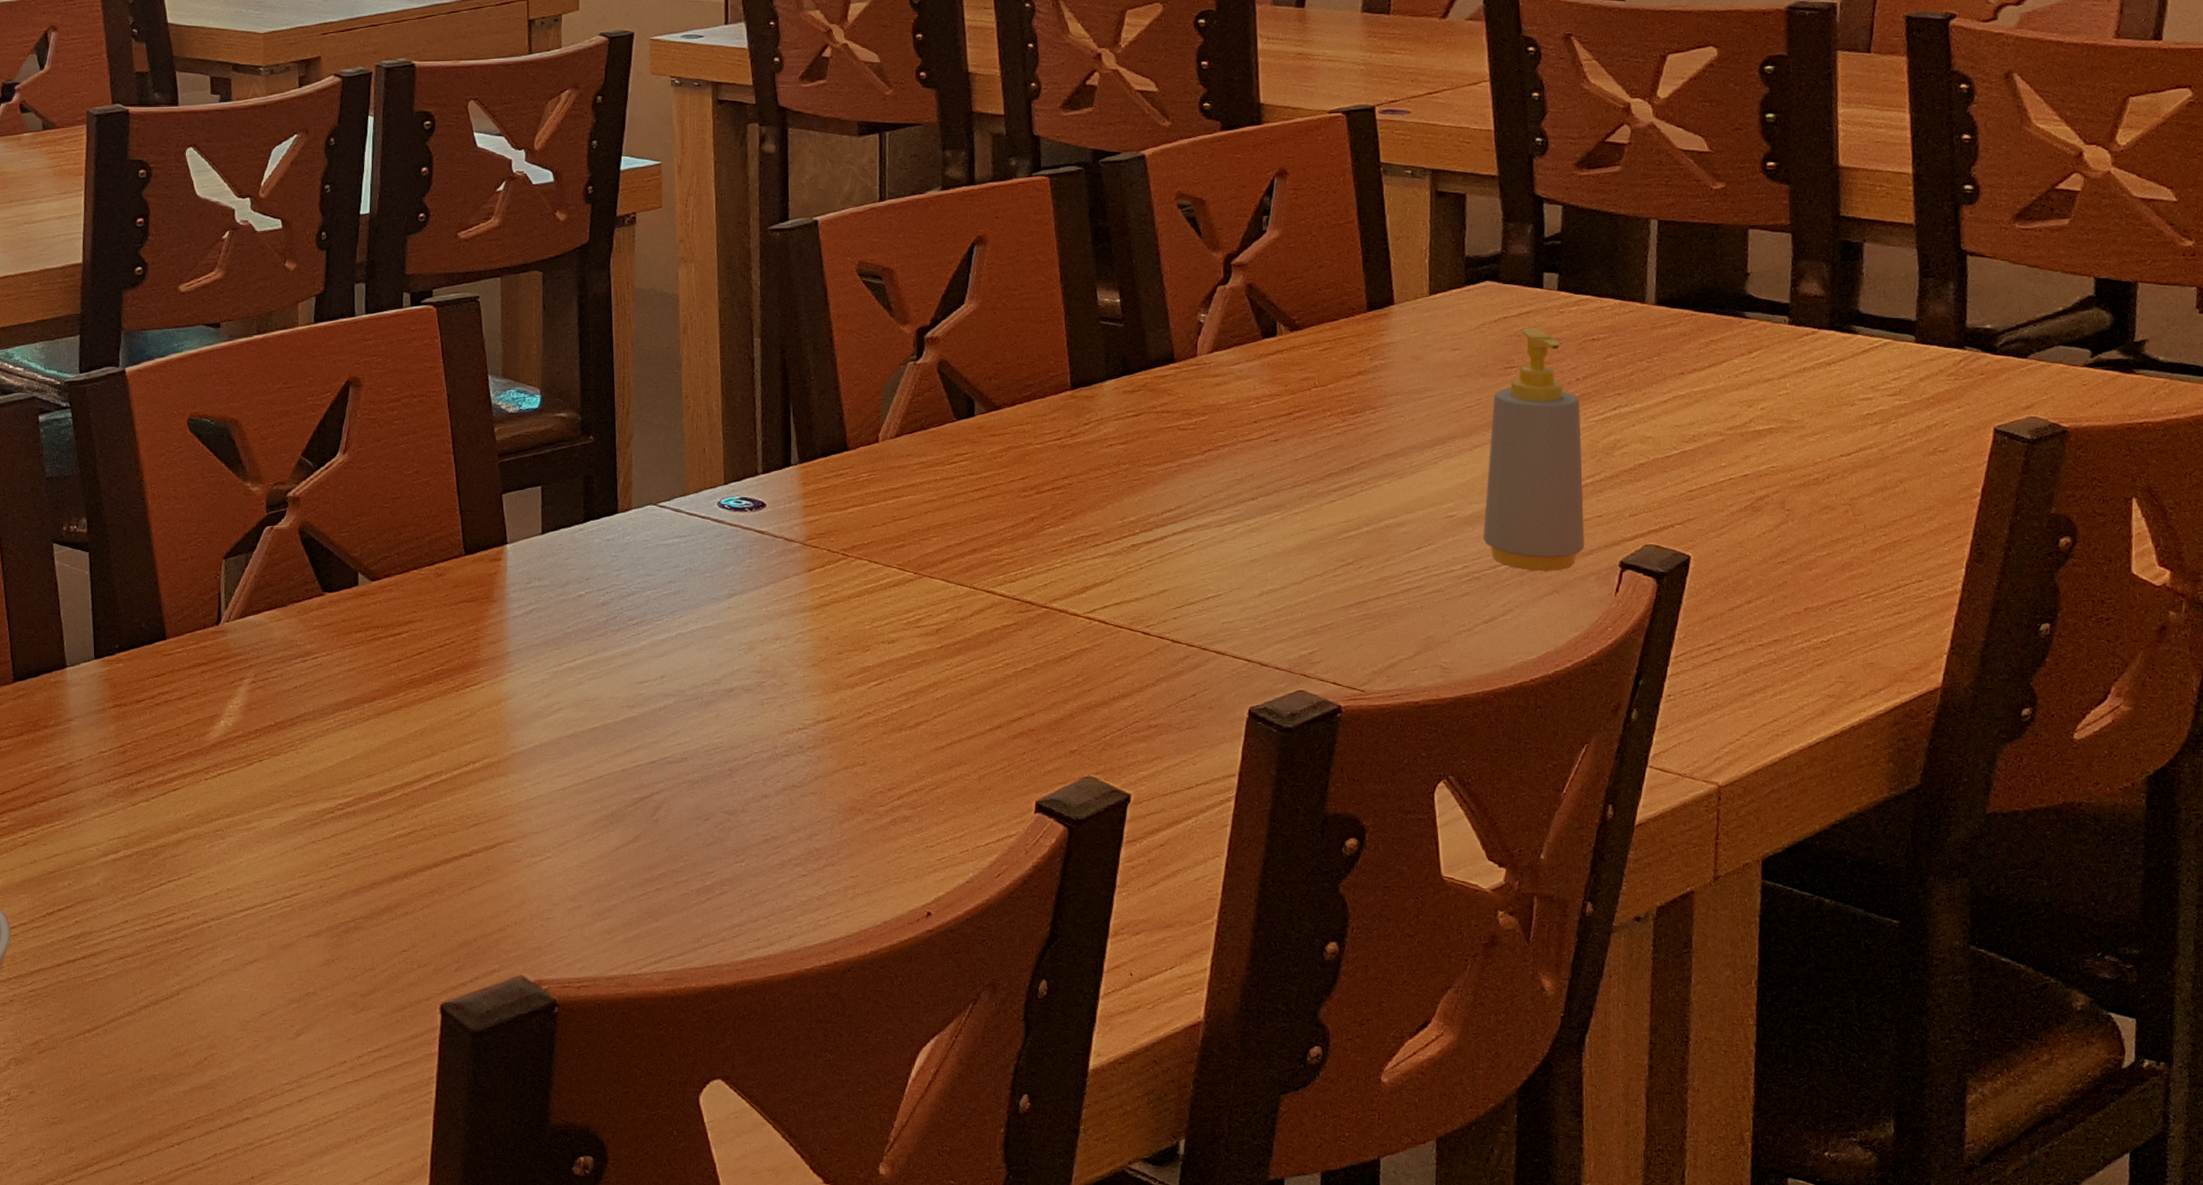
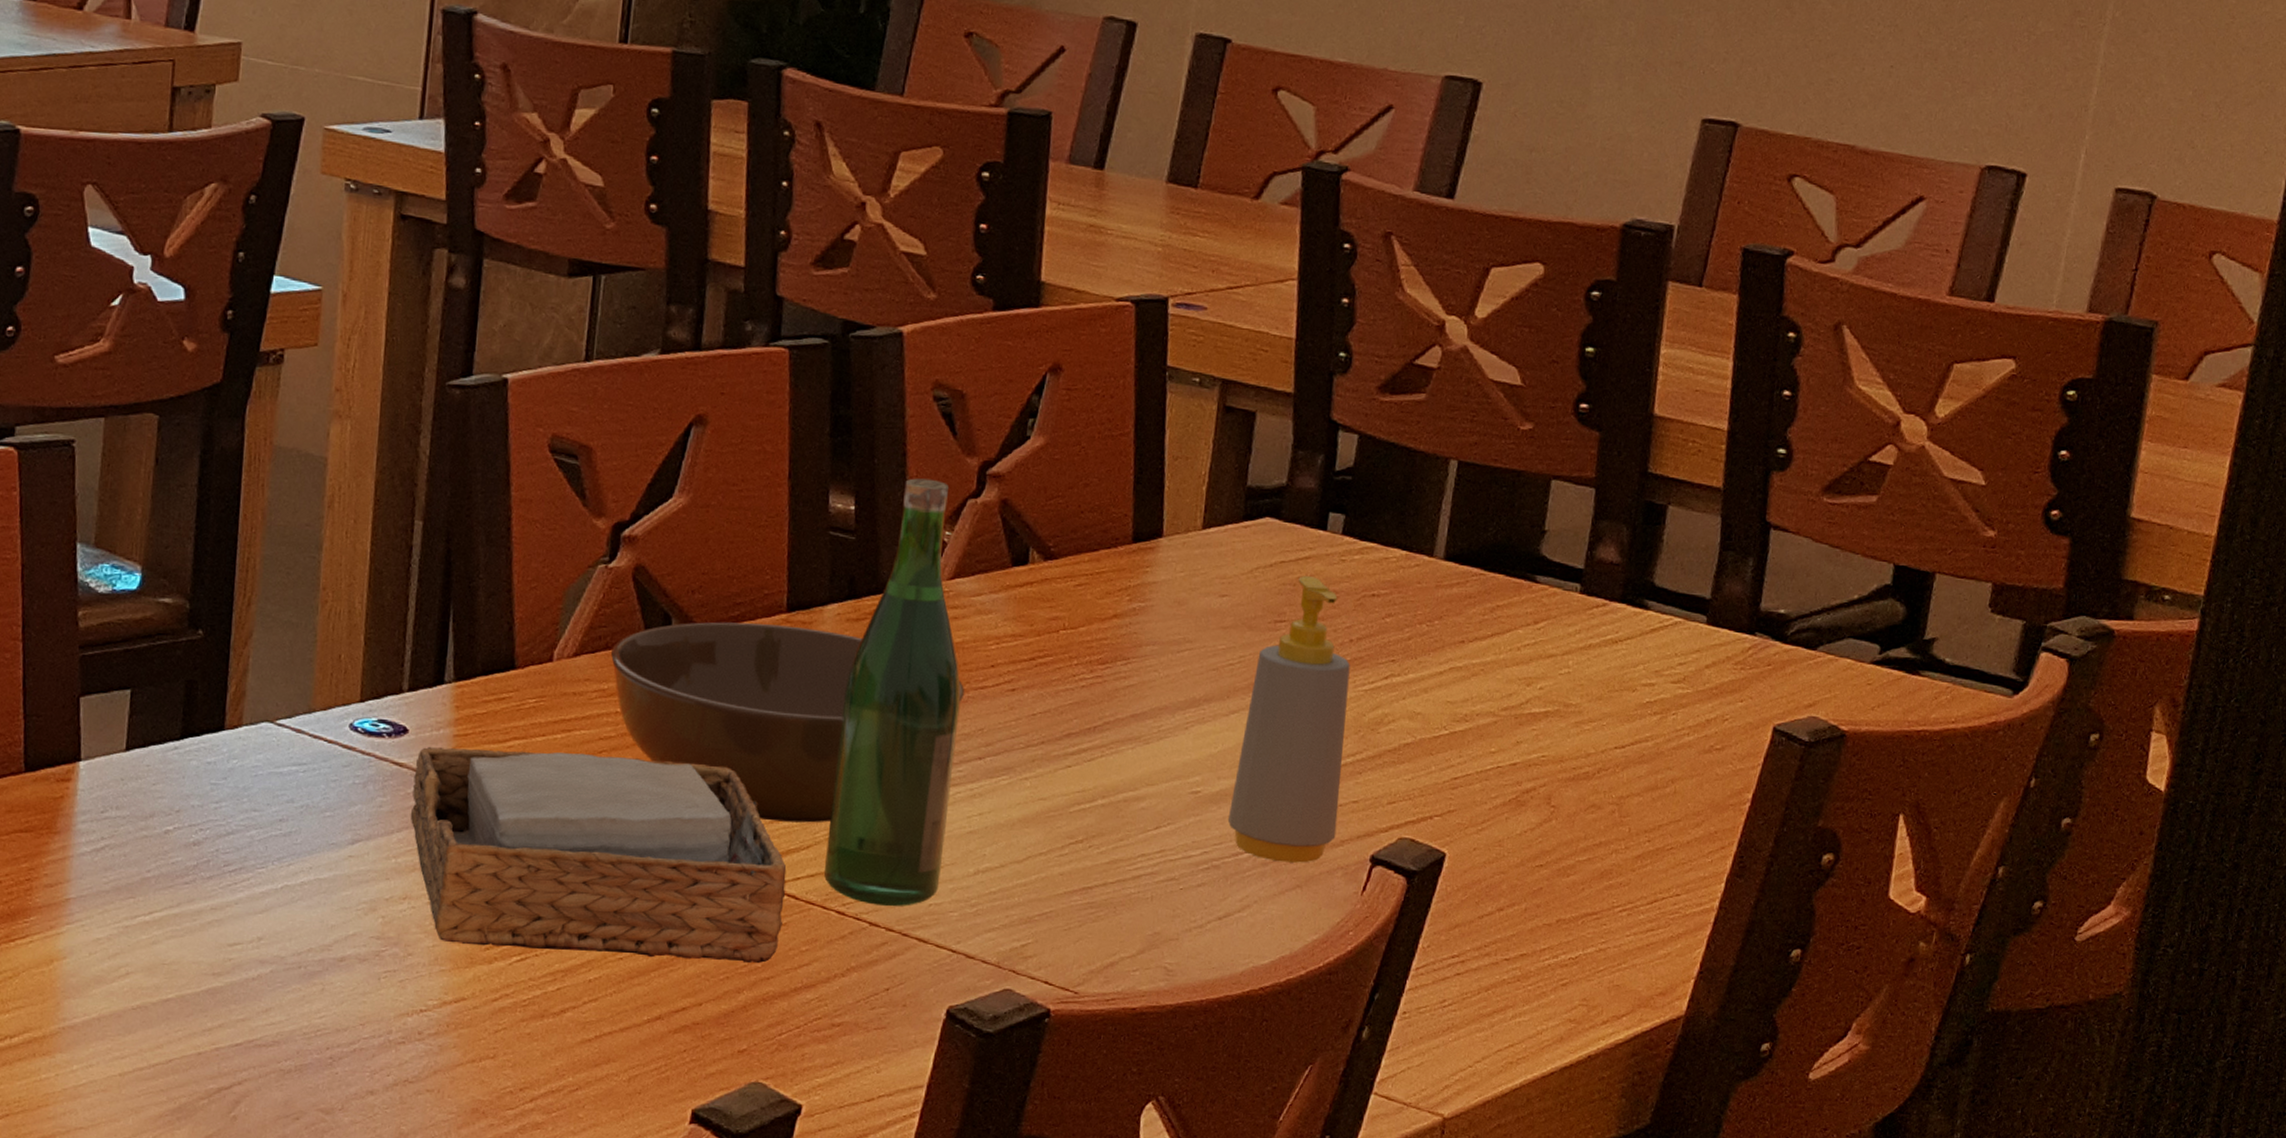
napkin holder: none [774,515,1096,678] -> present [410,747,787,963]
bowl: none [927,400,1234,561] -> present [611,622,965,823]
sake bottle: none [1127,272,1231,625] -> present [823,478,961,906]

